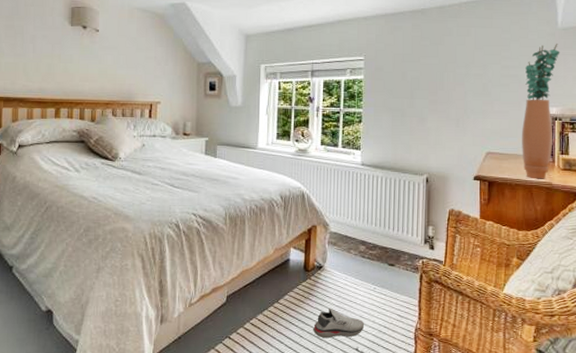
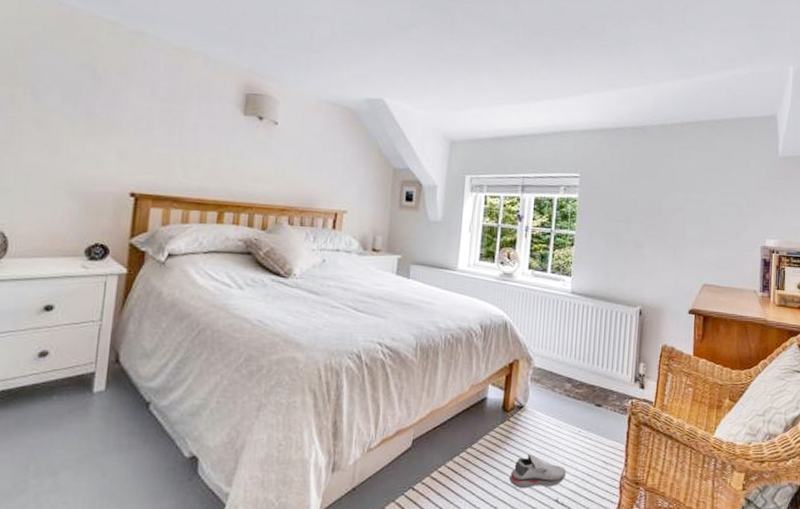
vase: present [522,44,560,179] -> none [738,173,780,315]

